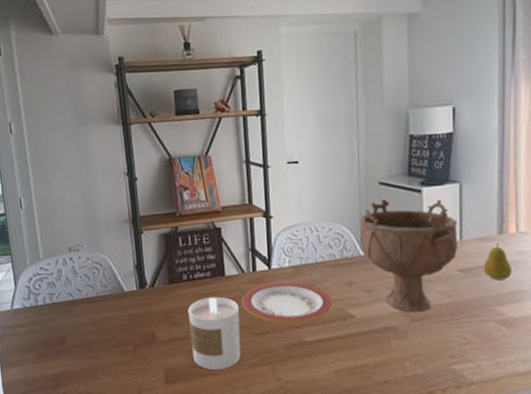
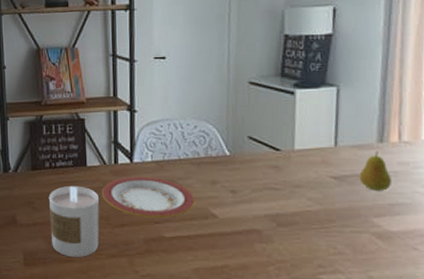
decorative bowl: present [359,199,458,313] -> none [226,99,333,218]

